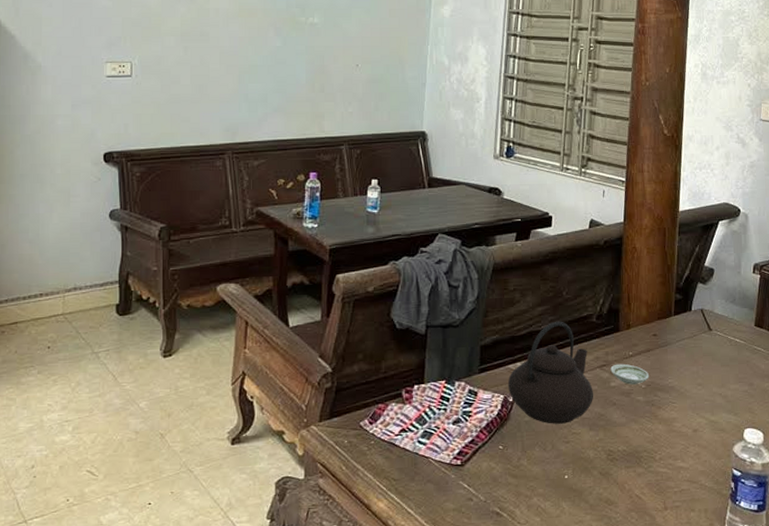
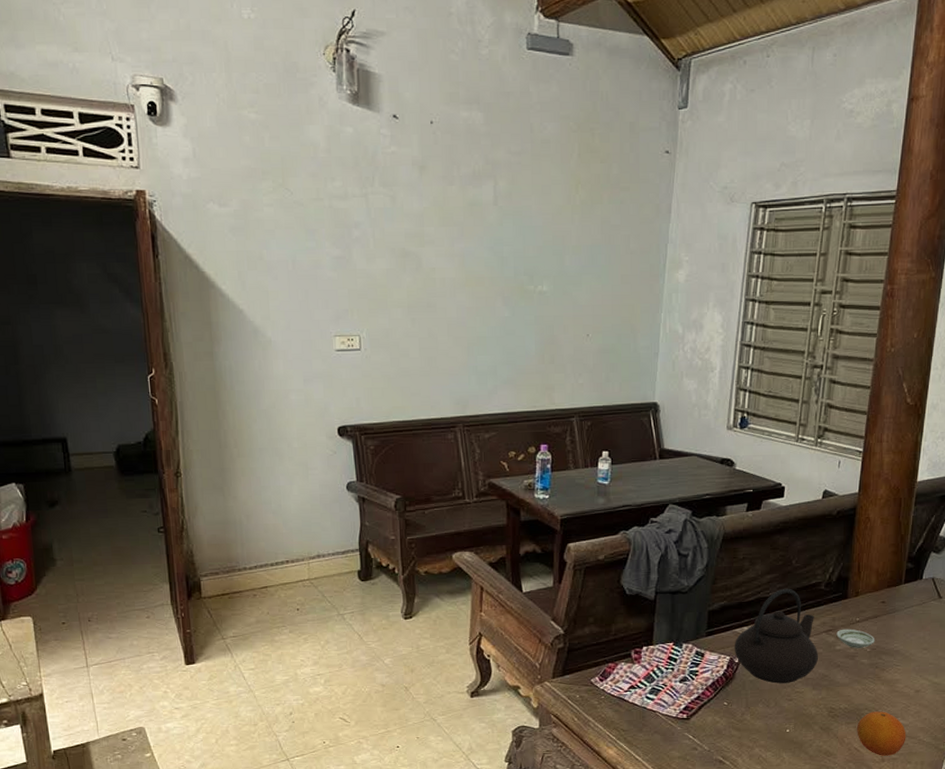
fruit: none [637,453,688,504] -> present [857,711,906,756]

